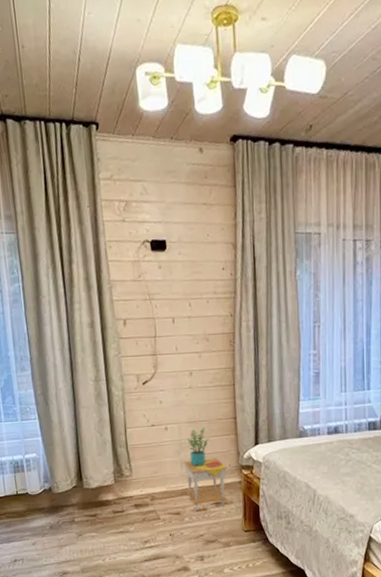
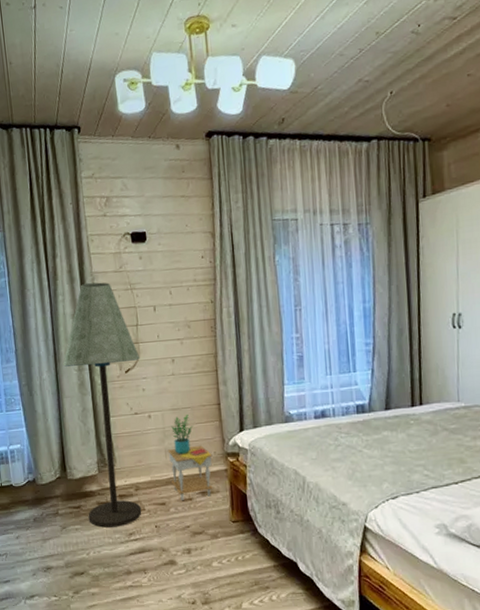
floor lamp: none [79,291,157,535] -> present [62,282,142,528]

